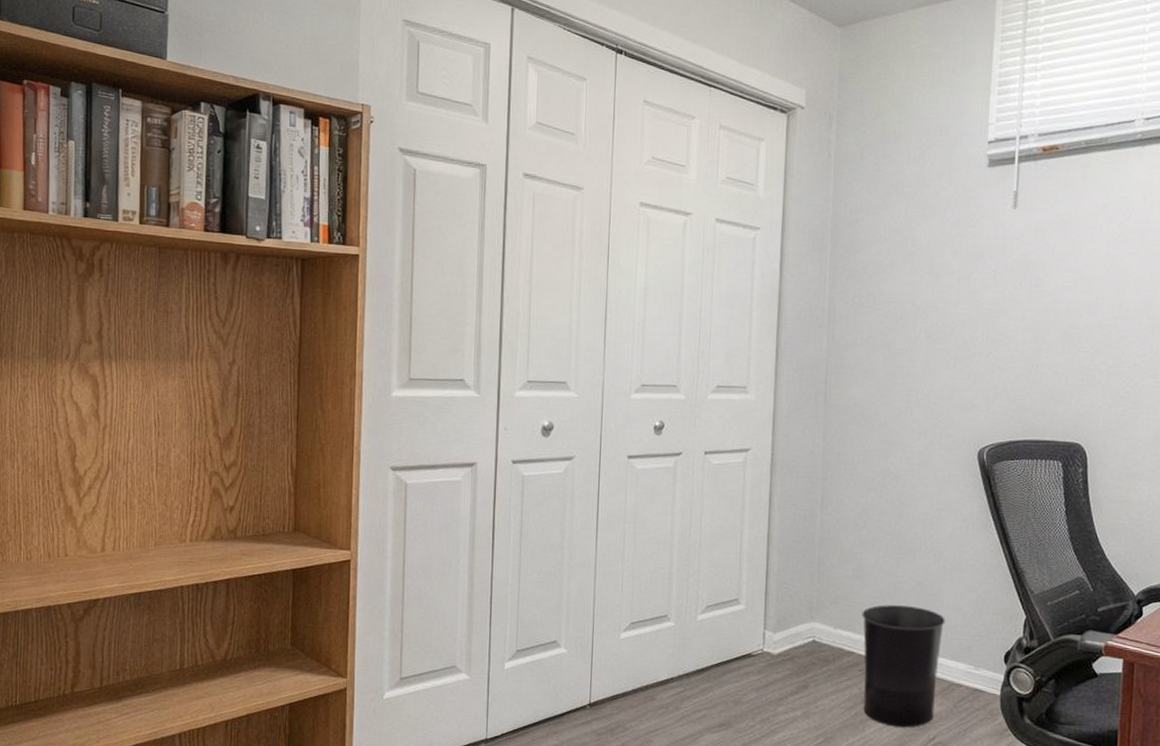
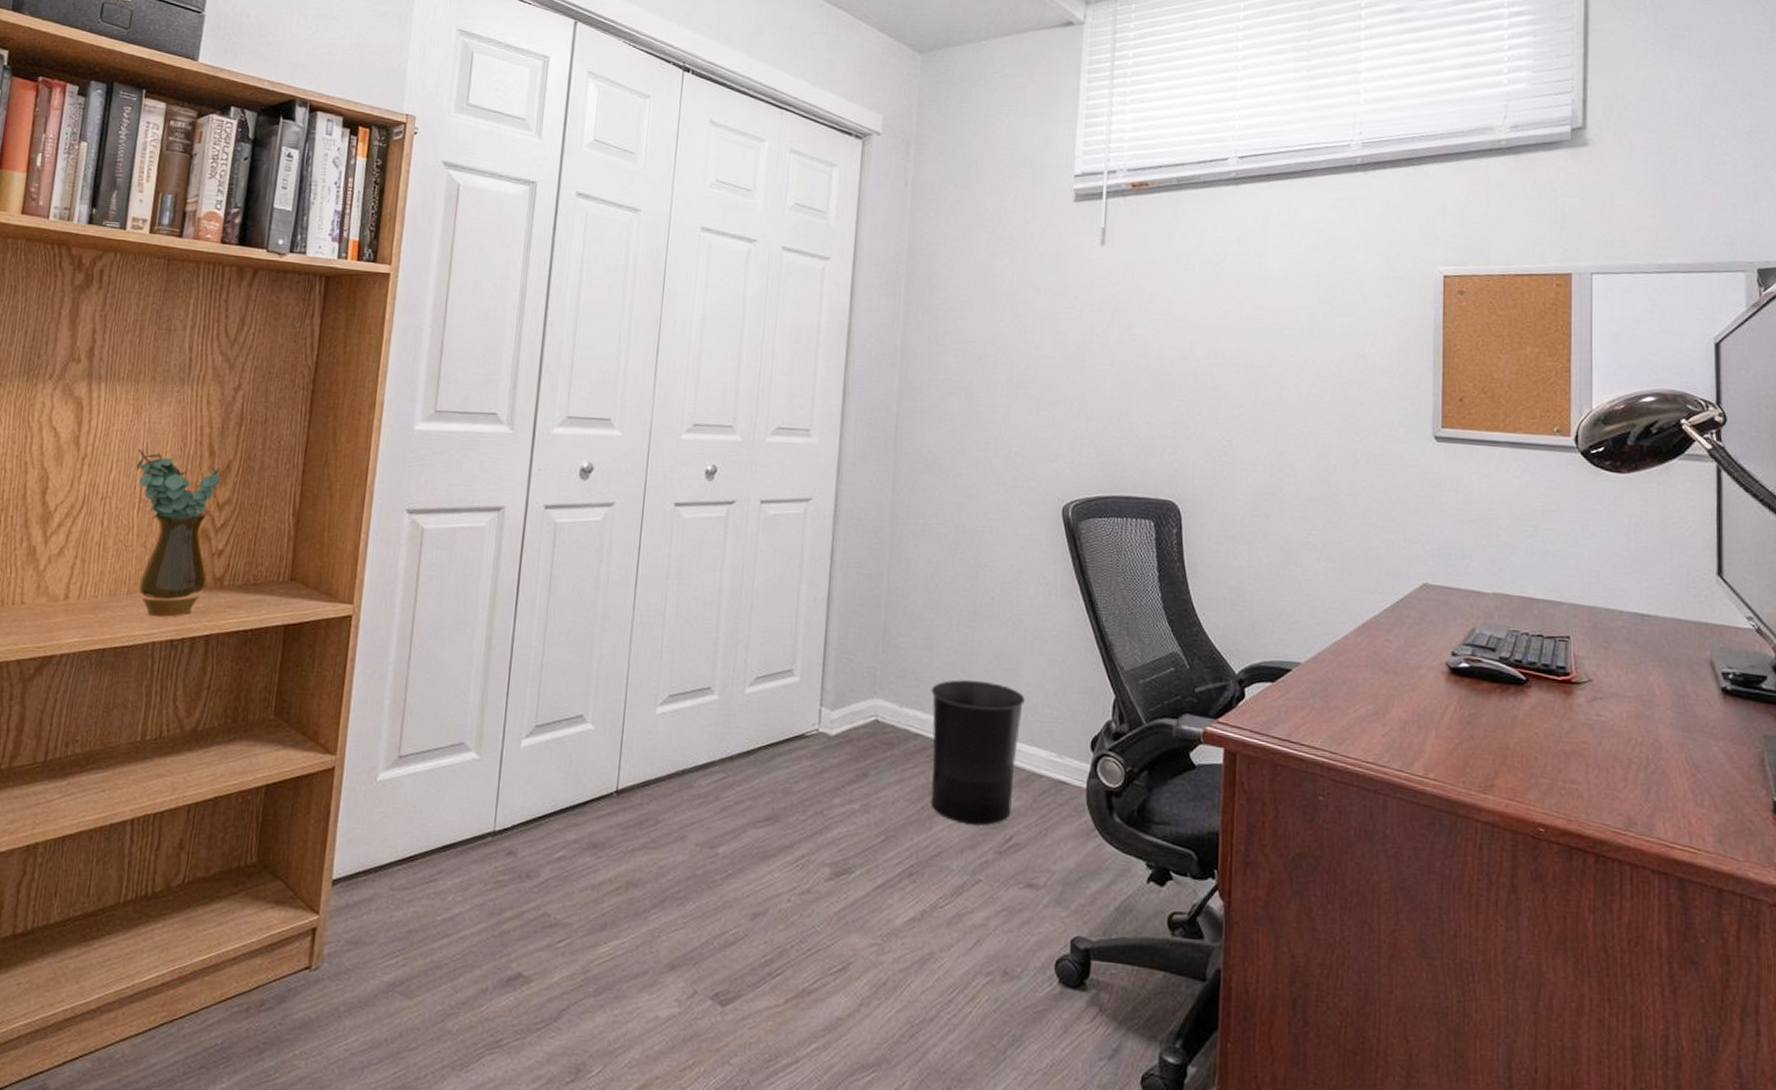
vase: none [150,419,225,565] -> present [136,448,221,617]

